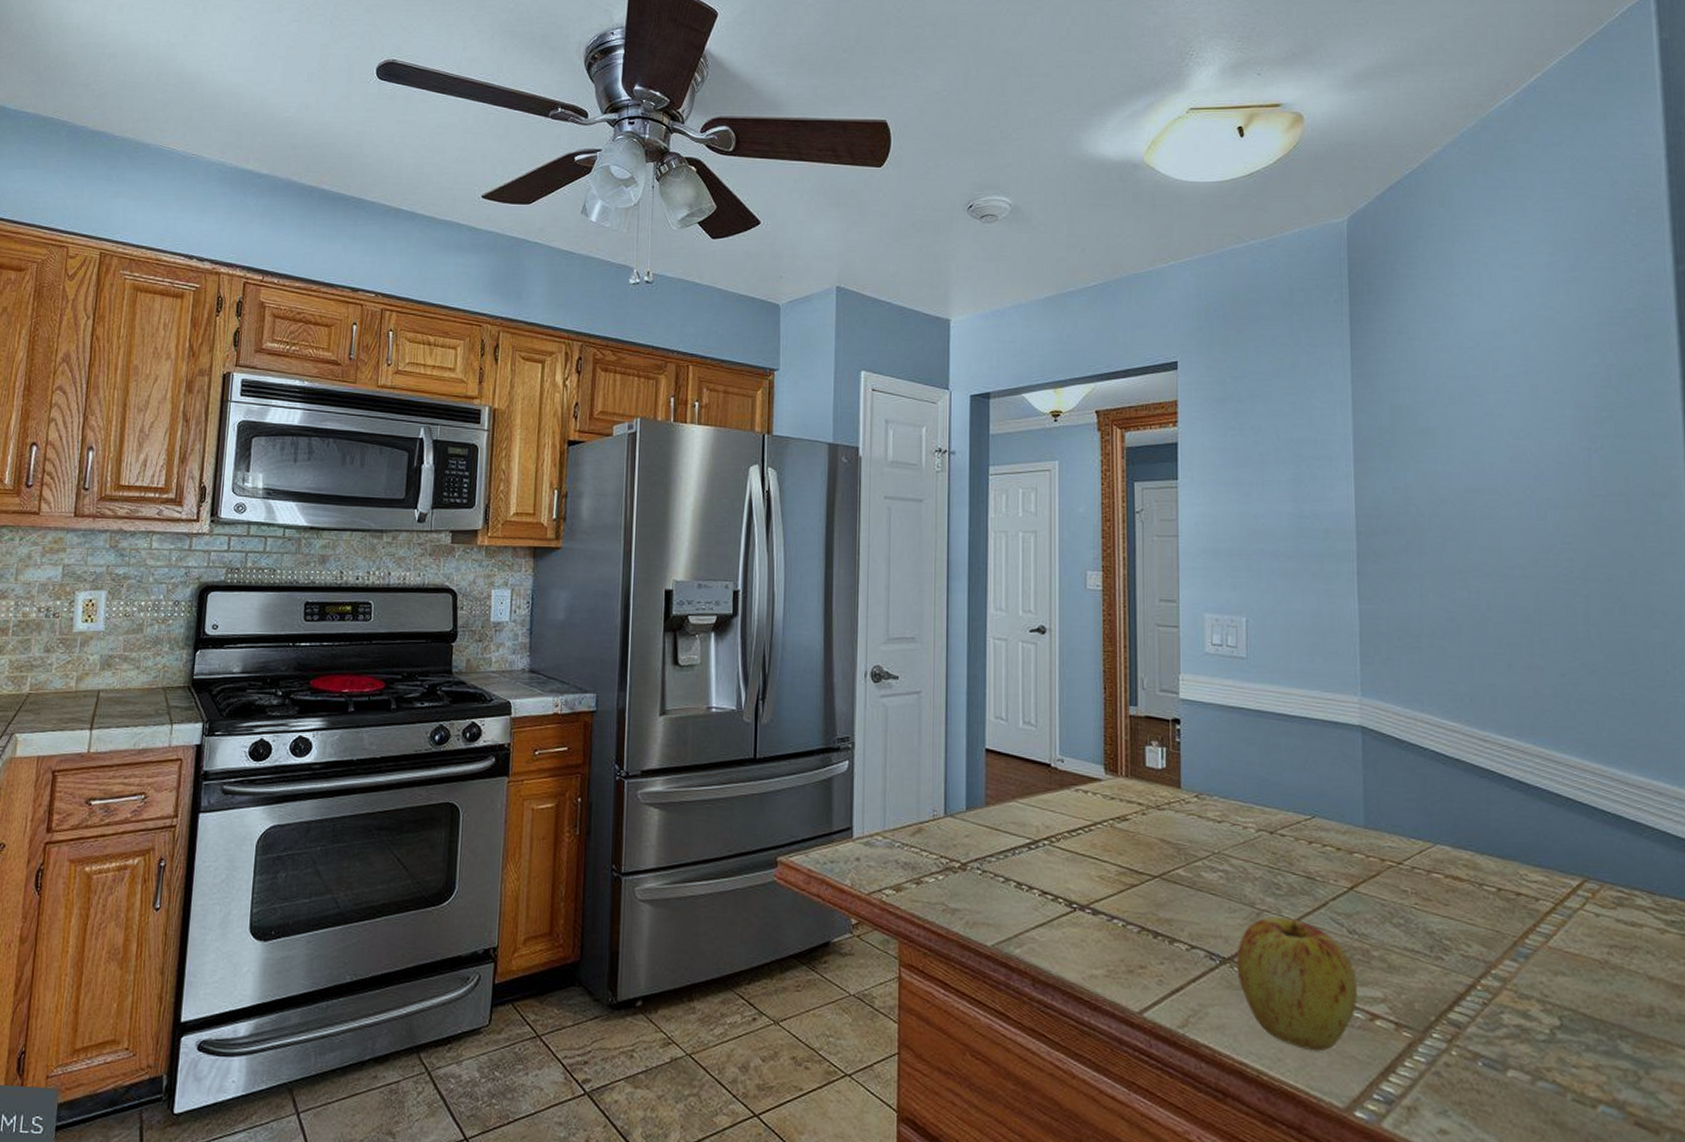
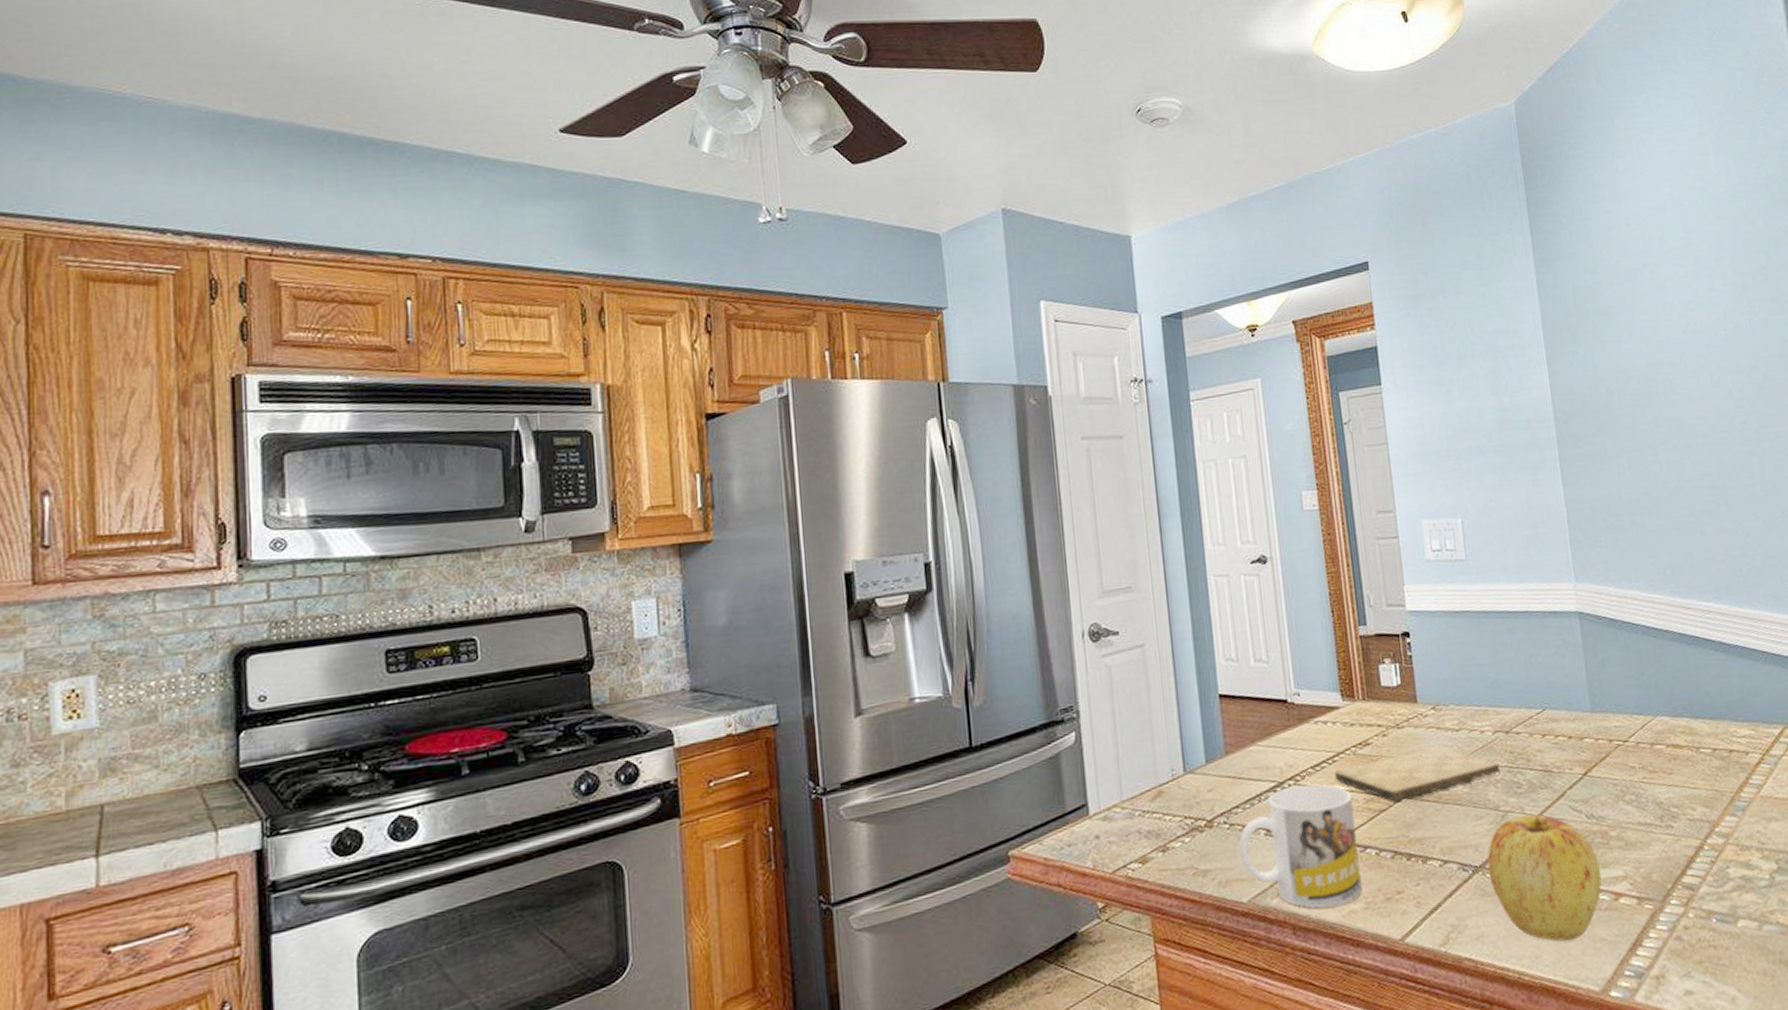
mug: none [988,846,1105,968] -> present [1238,784,1362,909]
cutting board: none [1089,834,1260,880] -> present [1334,747,1501,802]

